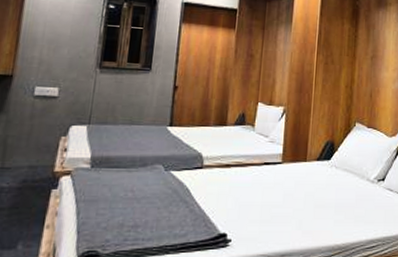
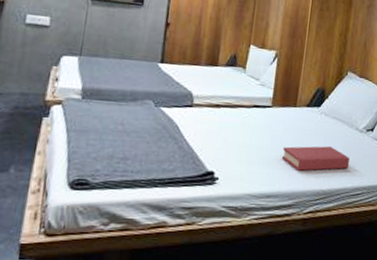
hardback book: none [295,200,363,226] -> present [282,146,350,171]

